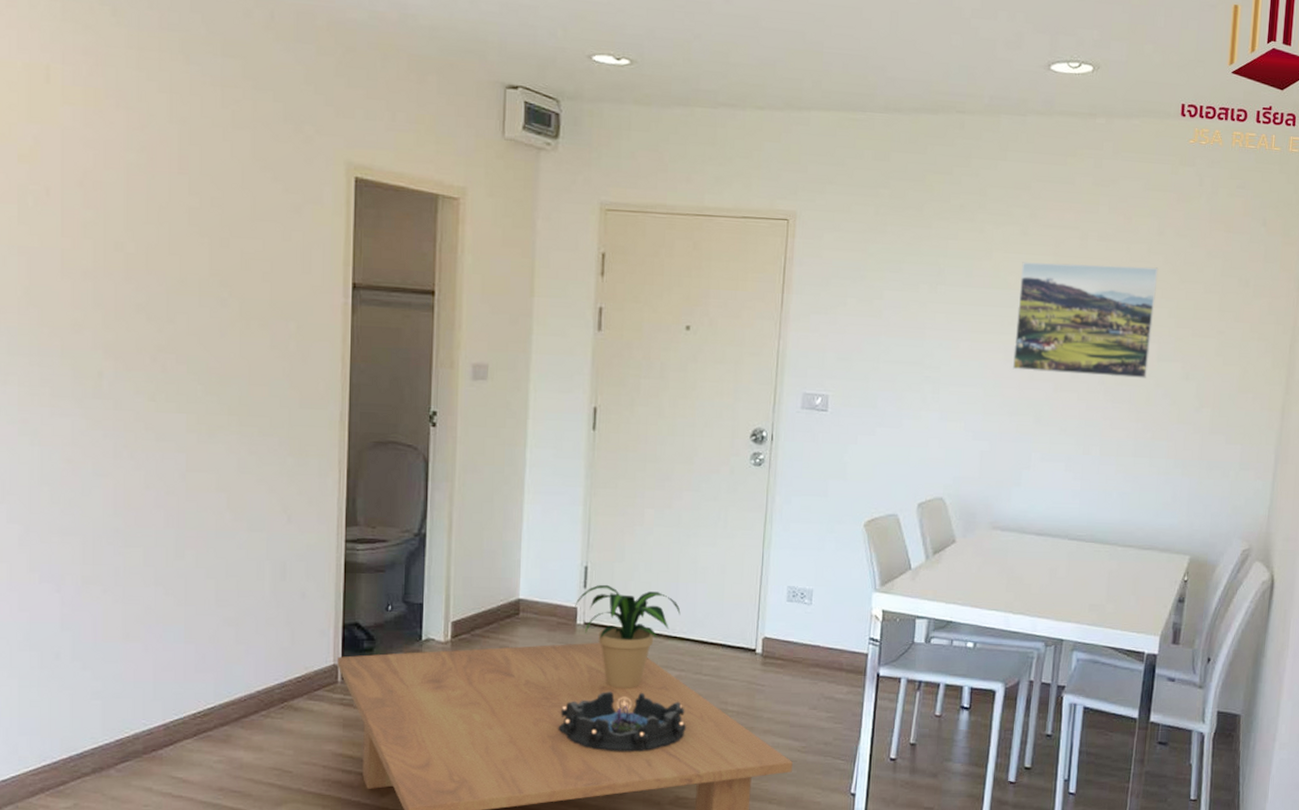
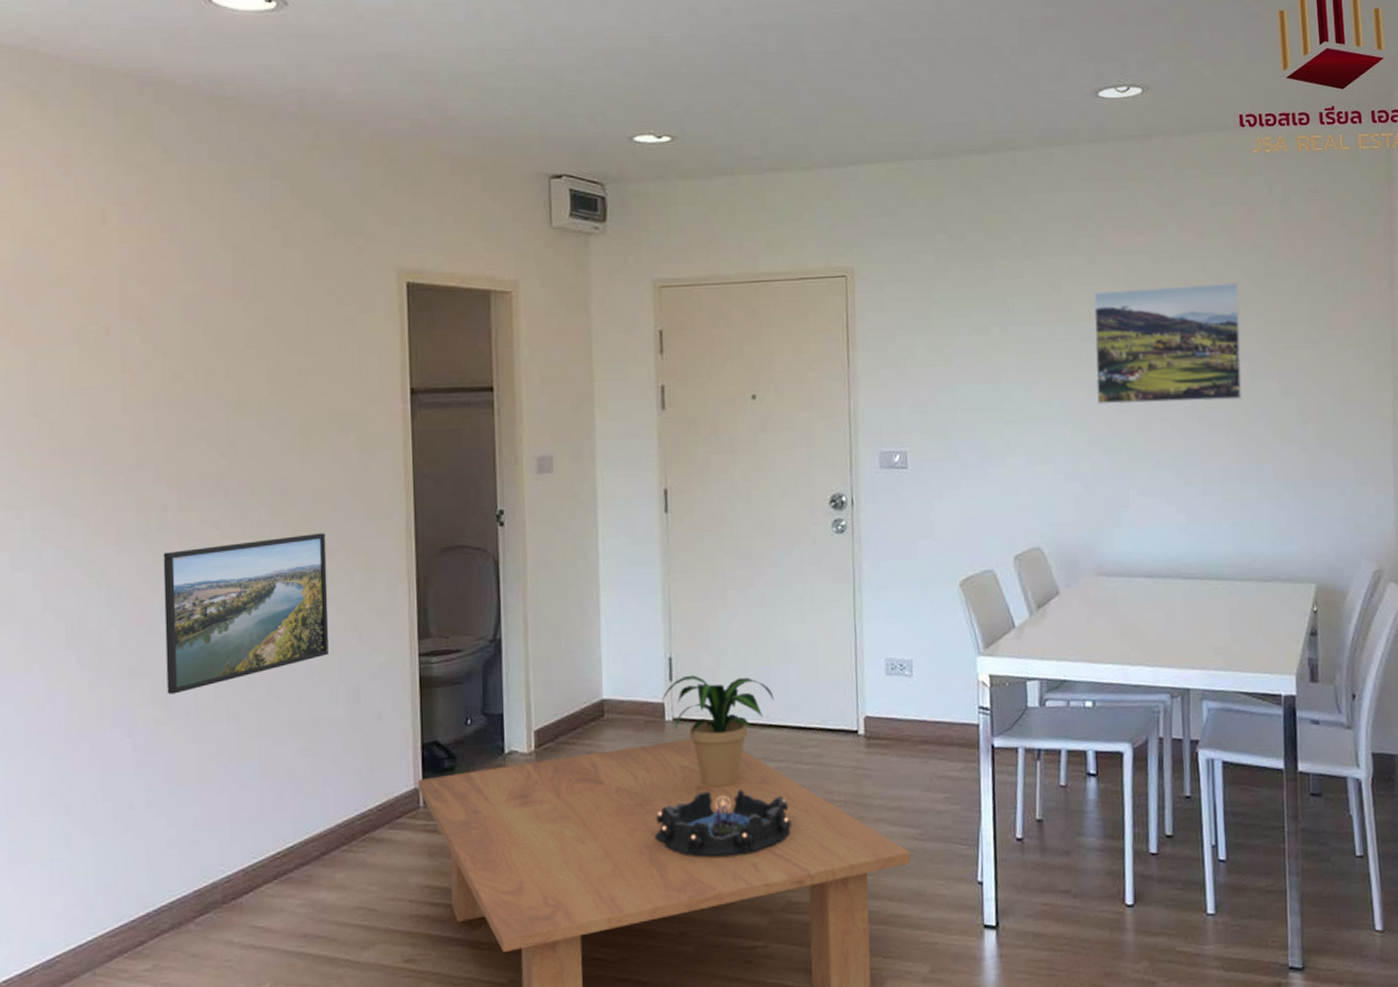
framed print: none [97,415,260,556] -> present [163,533,329,695]

